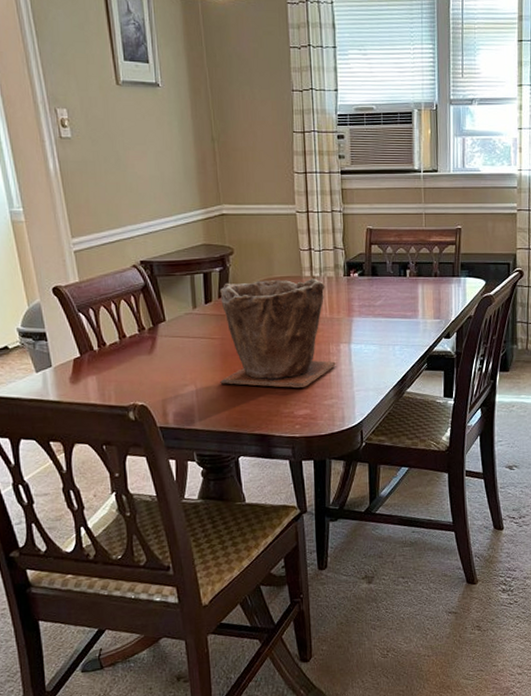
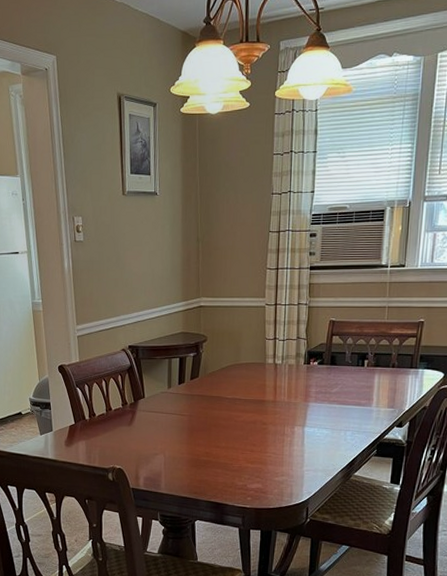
plant pot: present [220,278,337,389] -> none [185,365,290,465]

